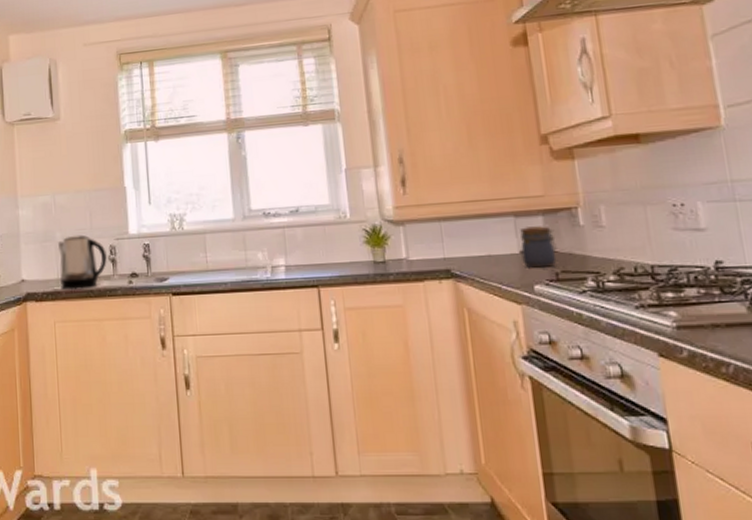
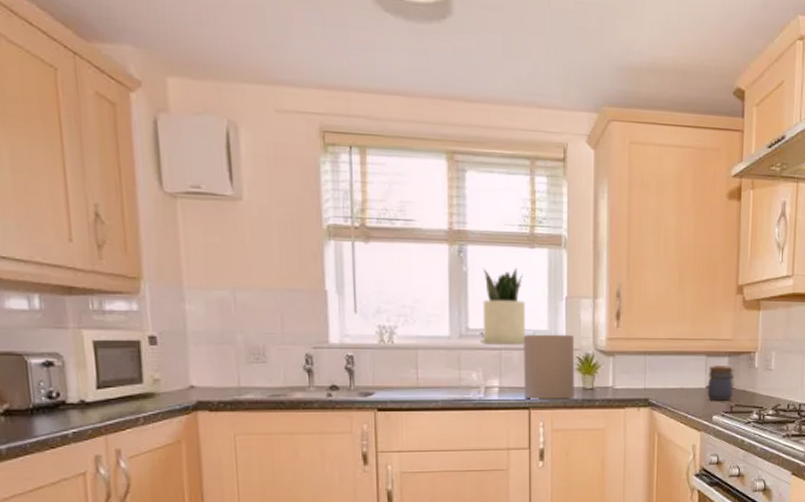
kettle: present [57,234,107,291] -> none [238,339,302,401]
planter: none [261,146,308,224] -> present [480,267,526,345]
pen holder: none [305,206,366,277] -> present [523,334,575,399]

